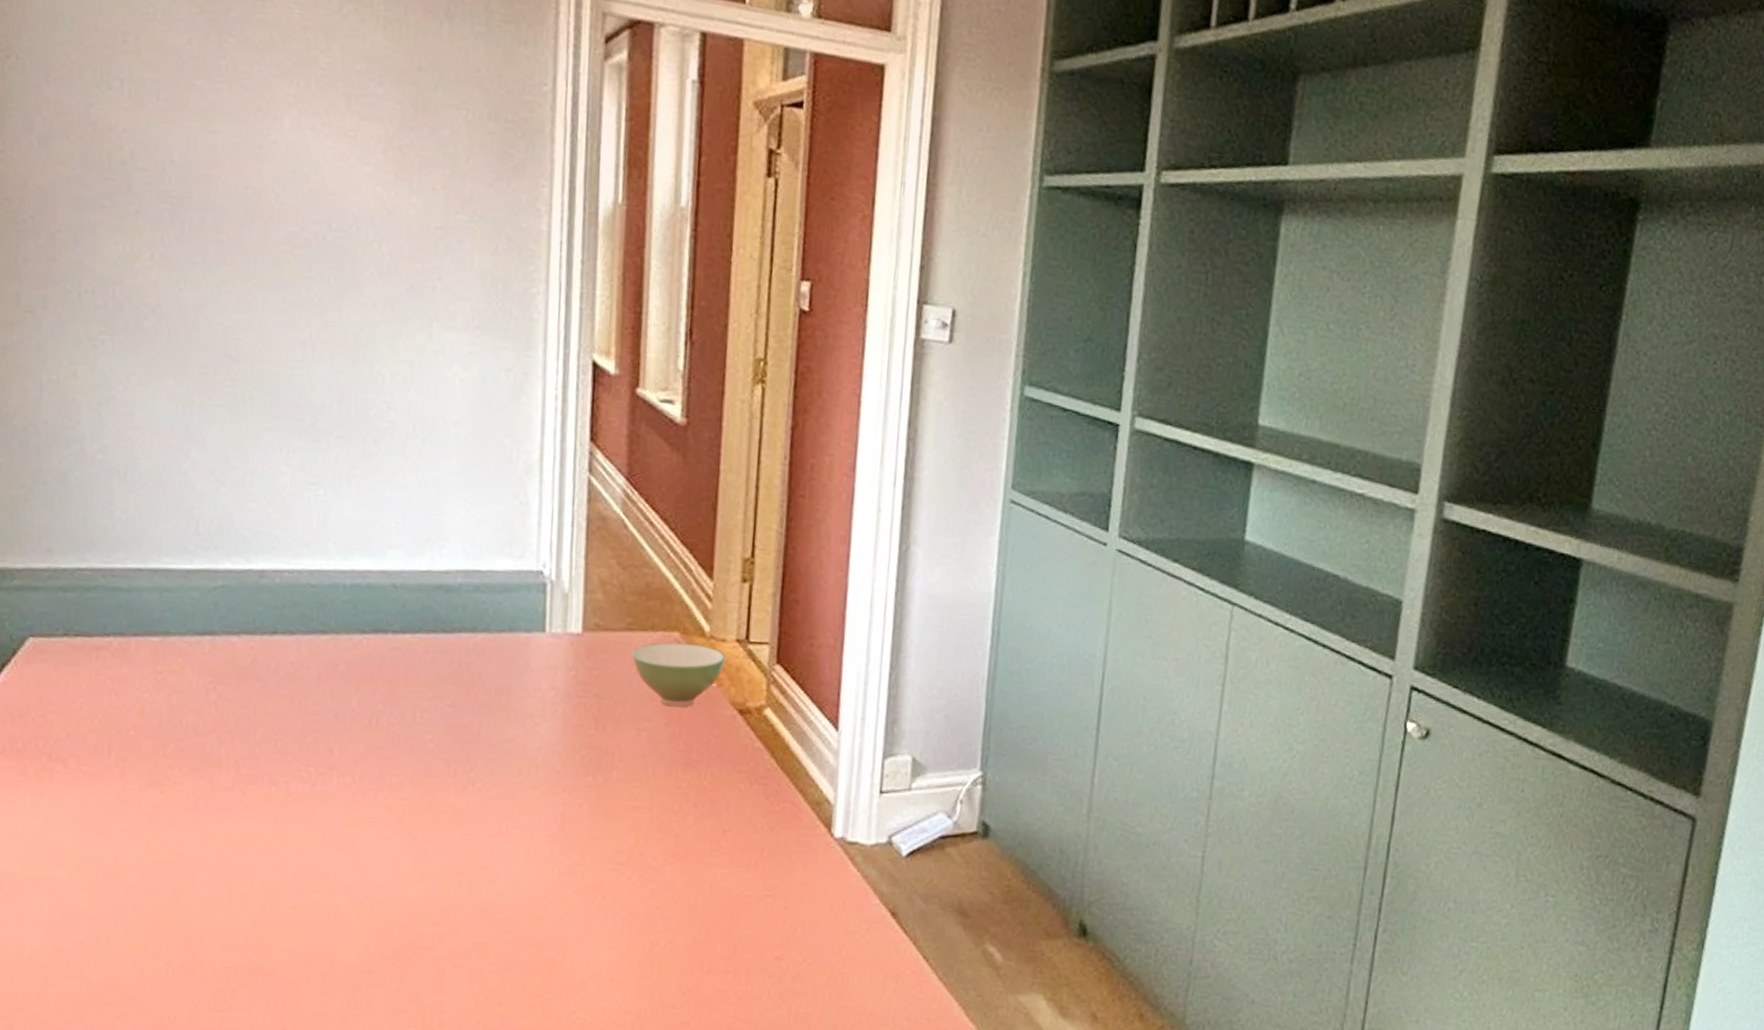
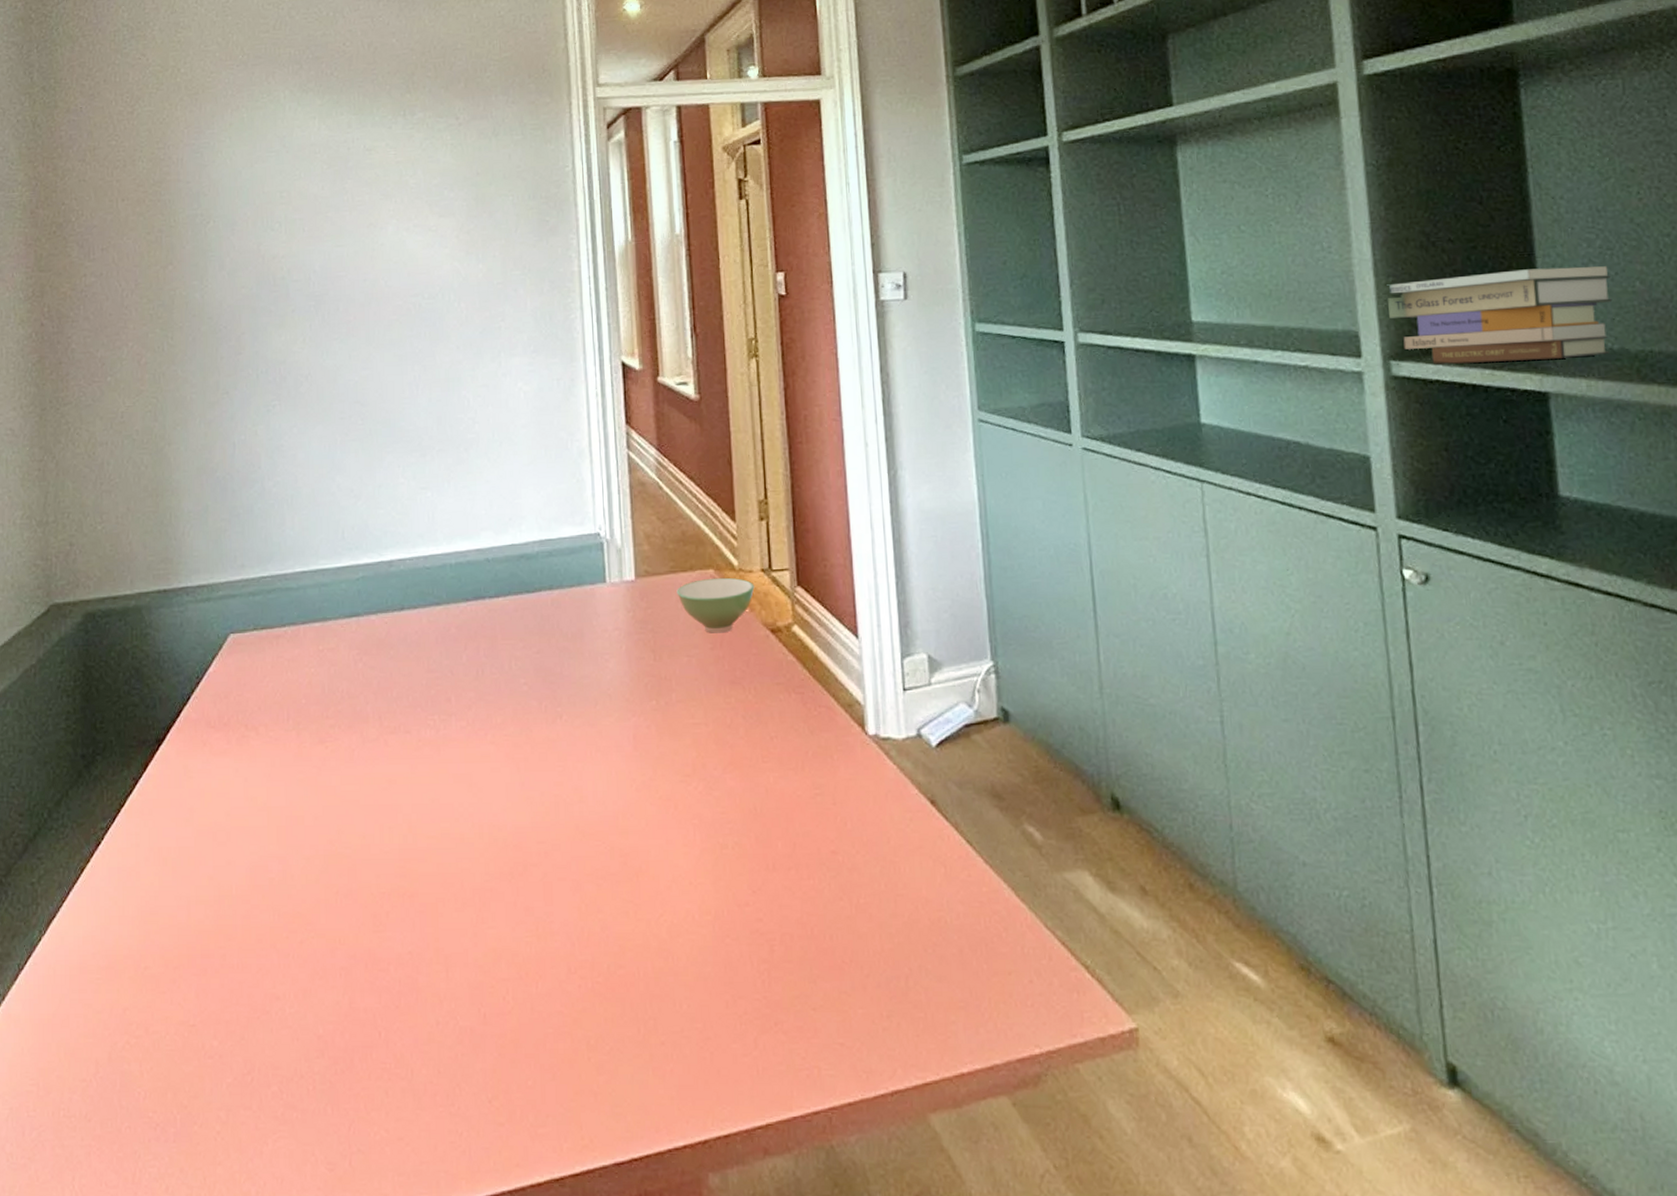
books: none [1453,418,1668,529] -> present [1387,266,1613,365]

